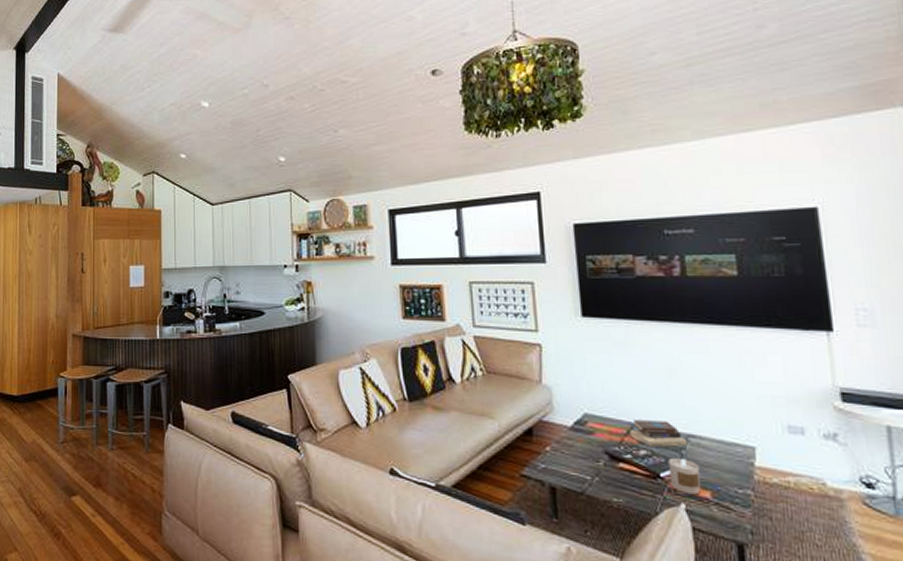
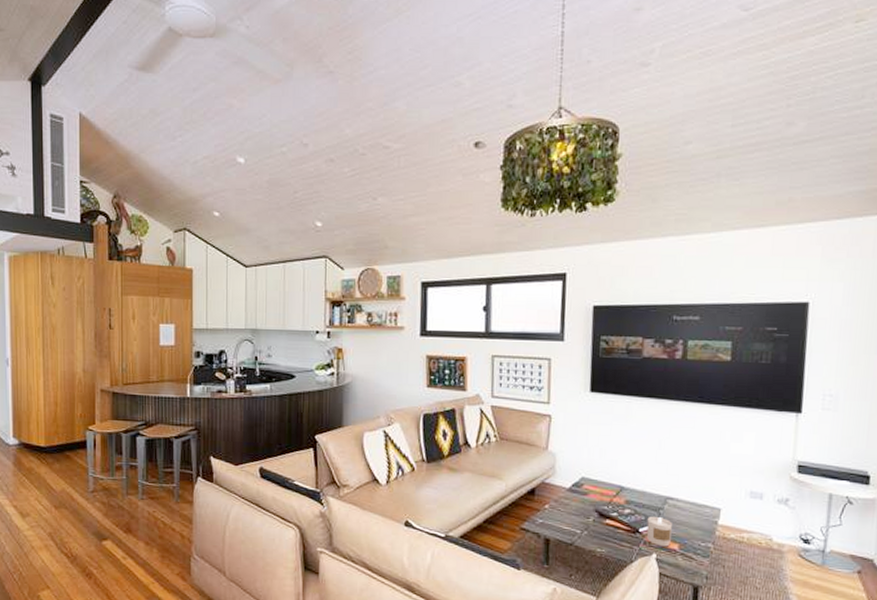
books: present [629,420,688,448] -> none [618,484,666,508]

